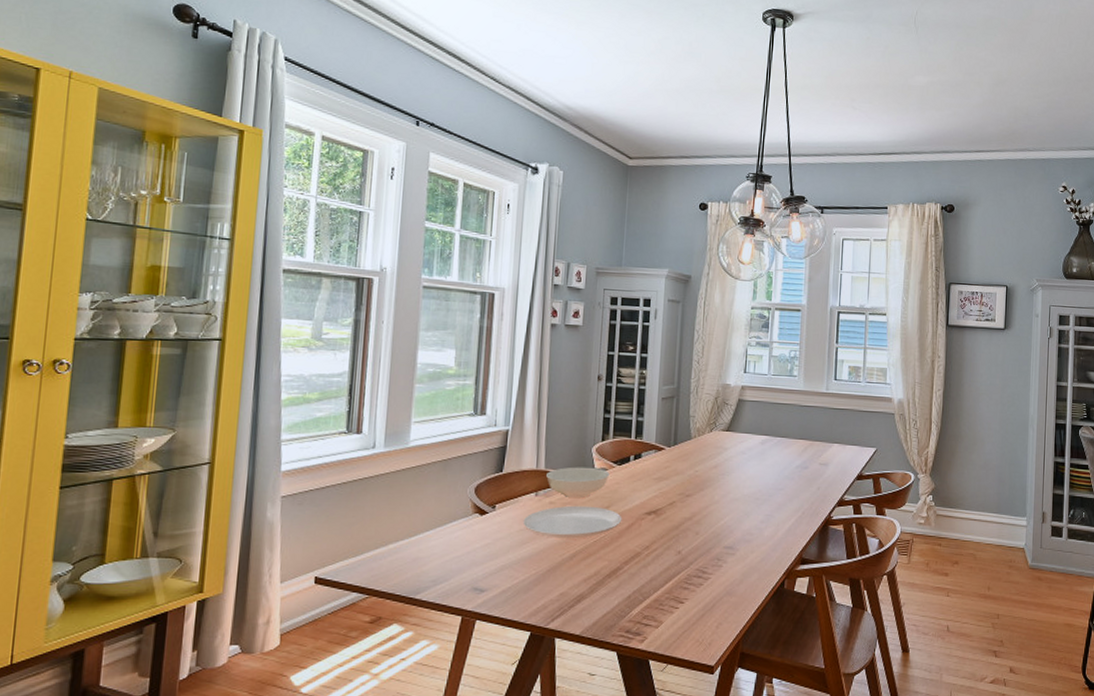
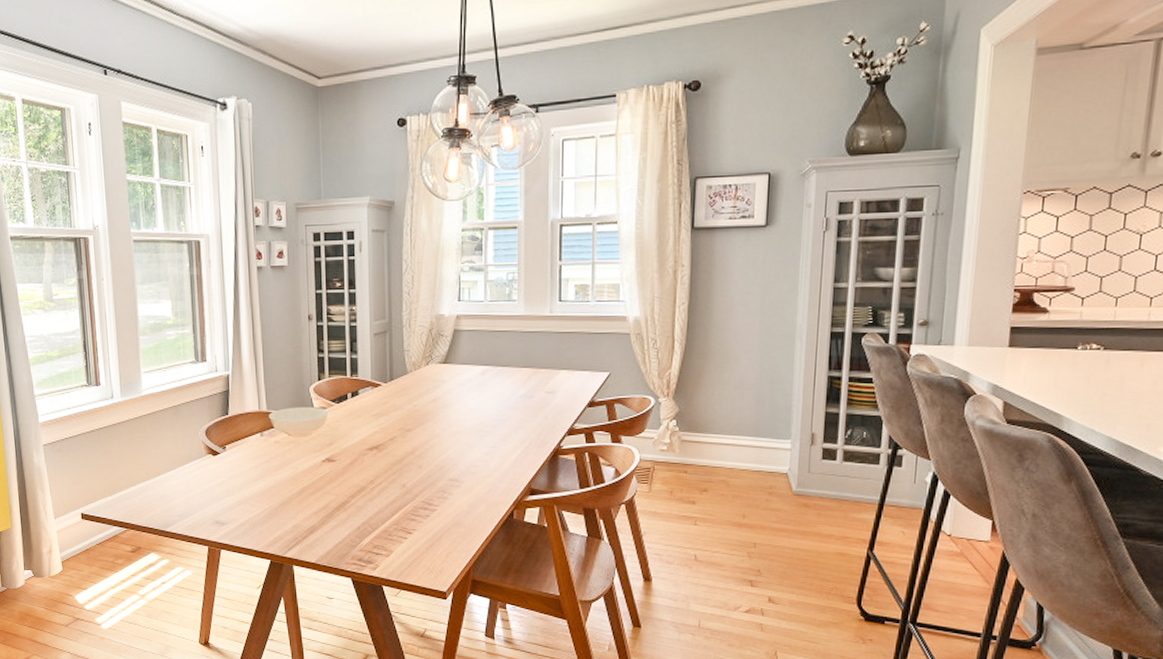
plate: present [523,505,622,539] -> none [252,444,345,475]

